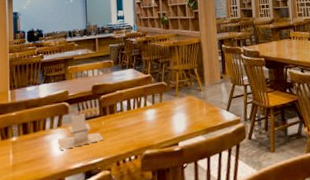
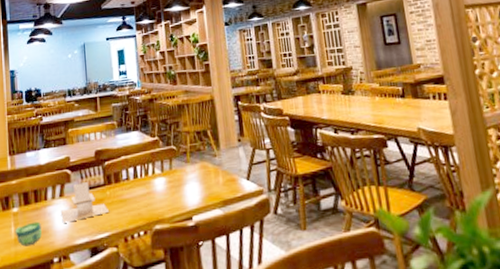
cup: none [13,149,39,172] -> present [14,221,42,247]

